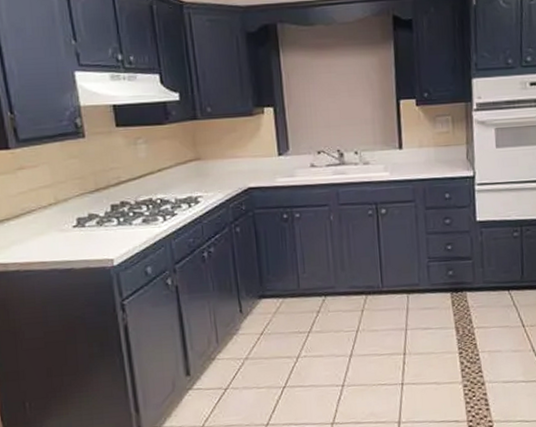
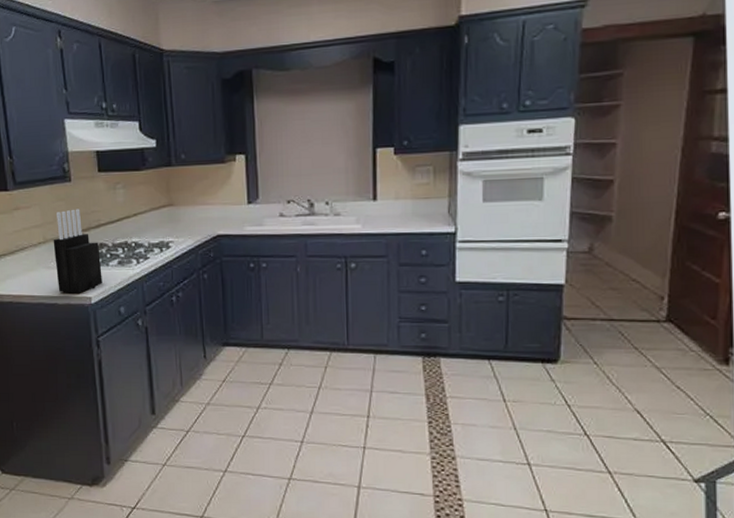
knife block: none [66,166,125,256] -> present [53,209,102,293]

